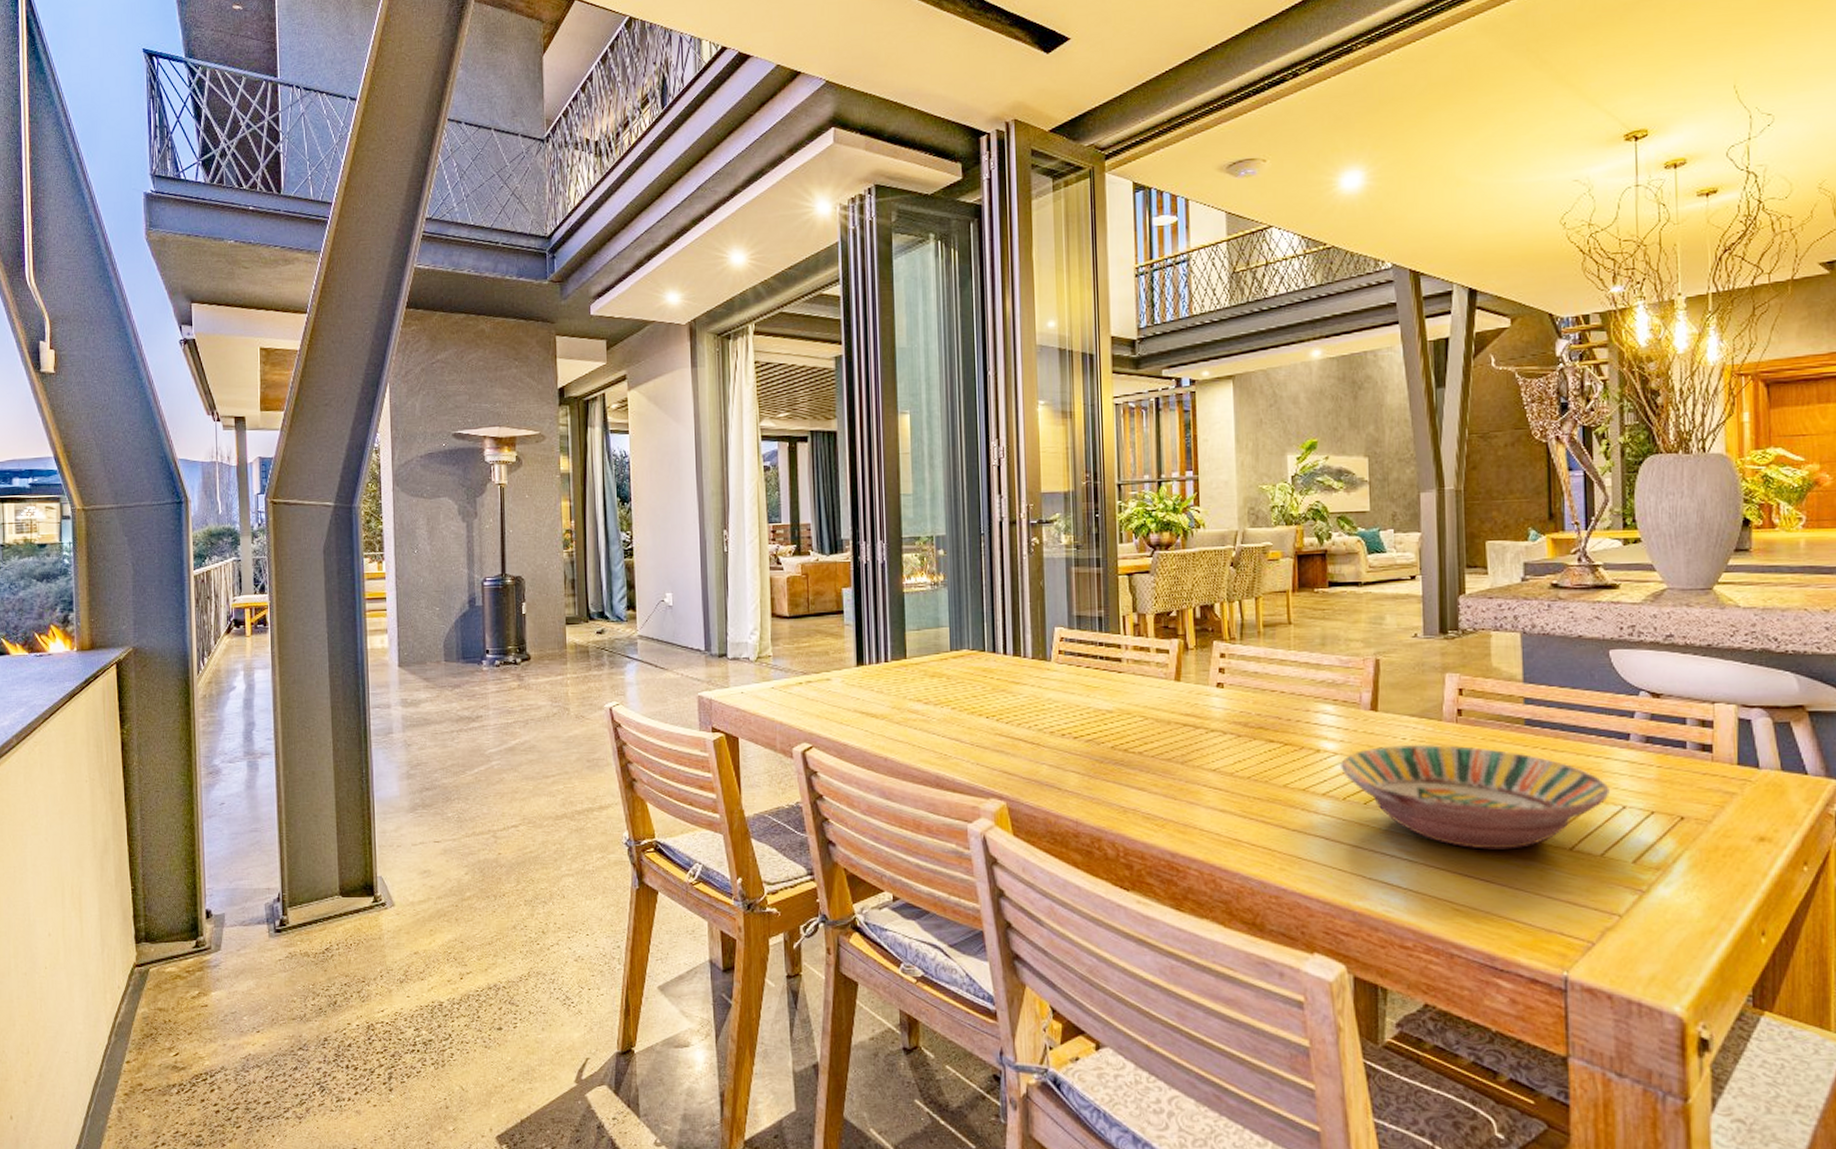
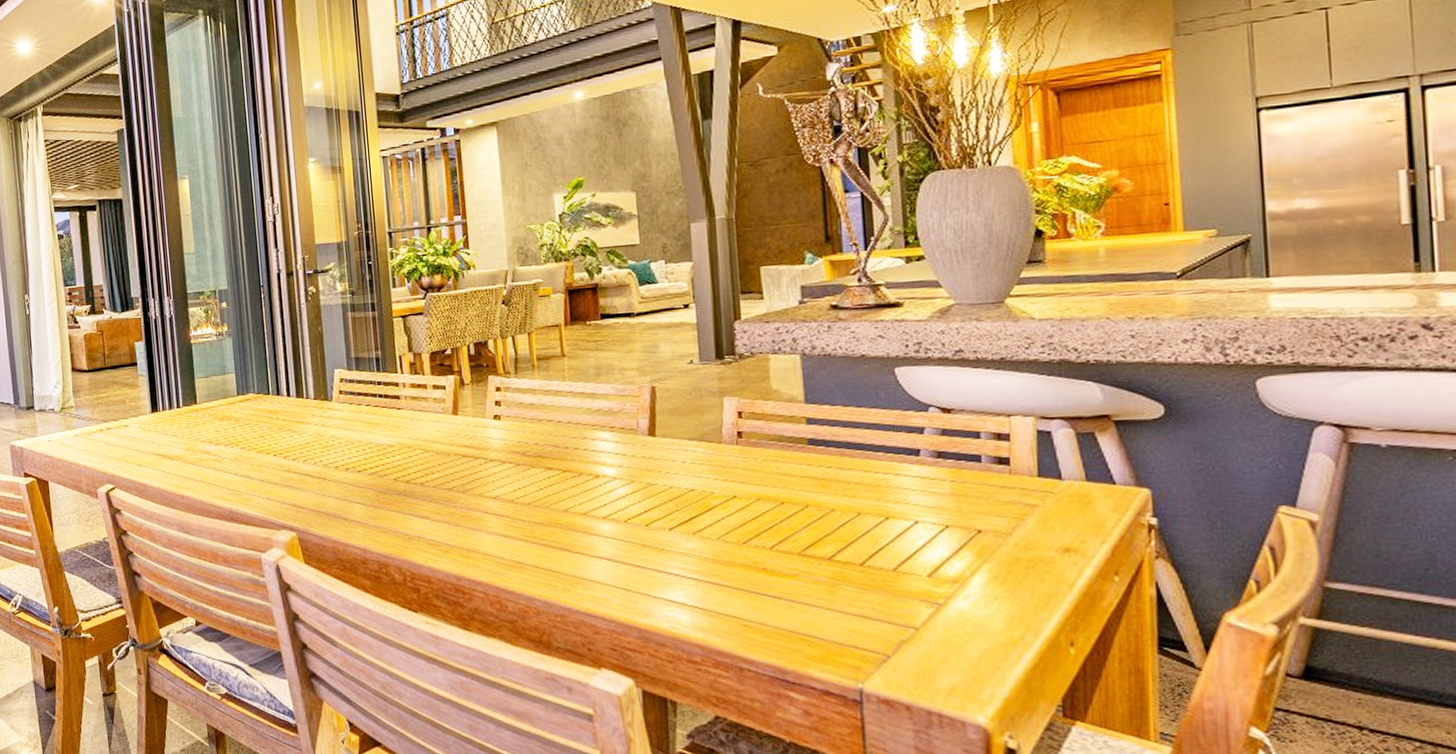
serving bowl: present [1341,744,1610,850] -> none [620,466,901,567]

